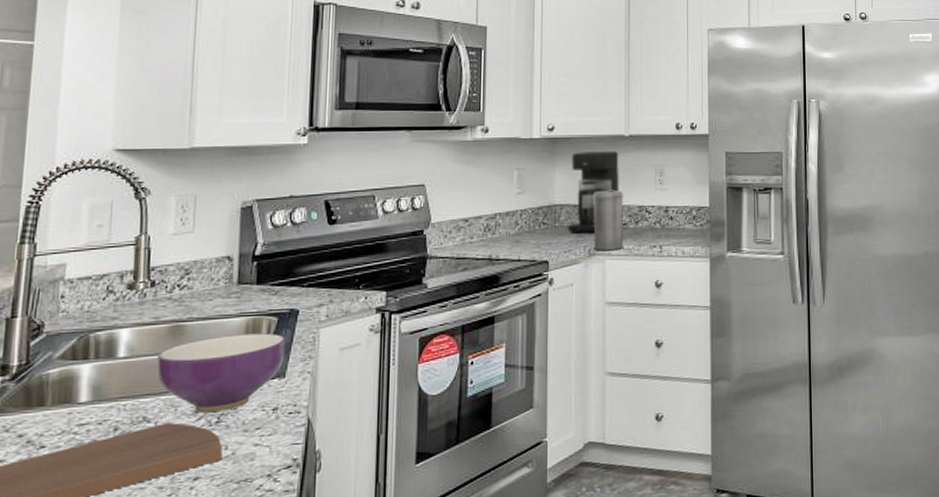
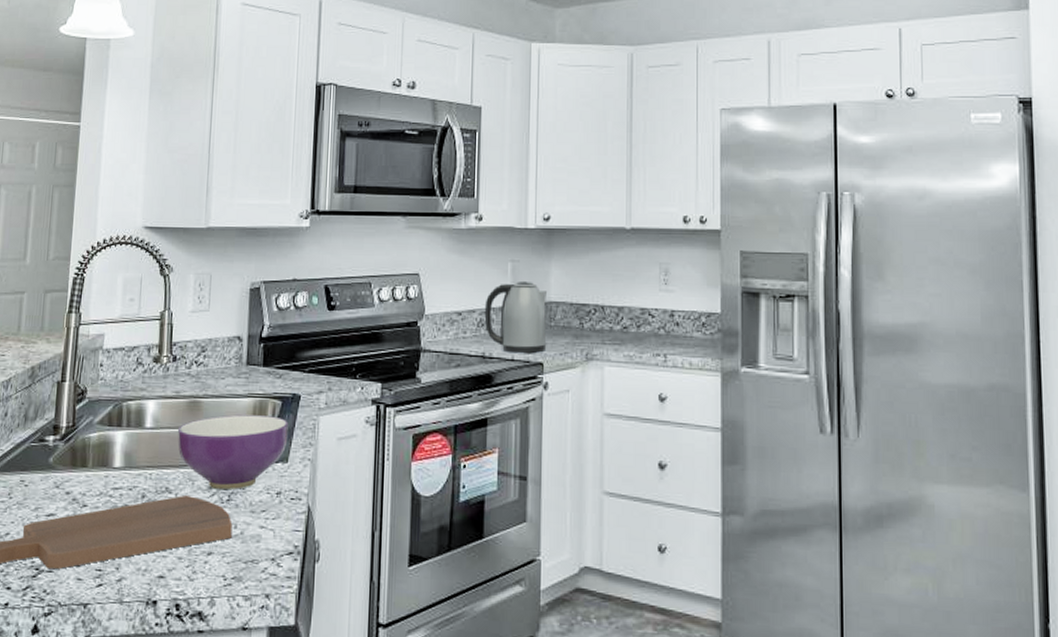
kettle: none [491,186,552,254] -> present [484,280,548,354]
coffee maker: present [568,151,619,233] -> none [564,245,620,335]
canister: present [593,190,624,251] -> none [591,289,625,357]

